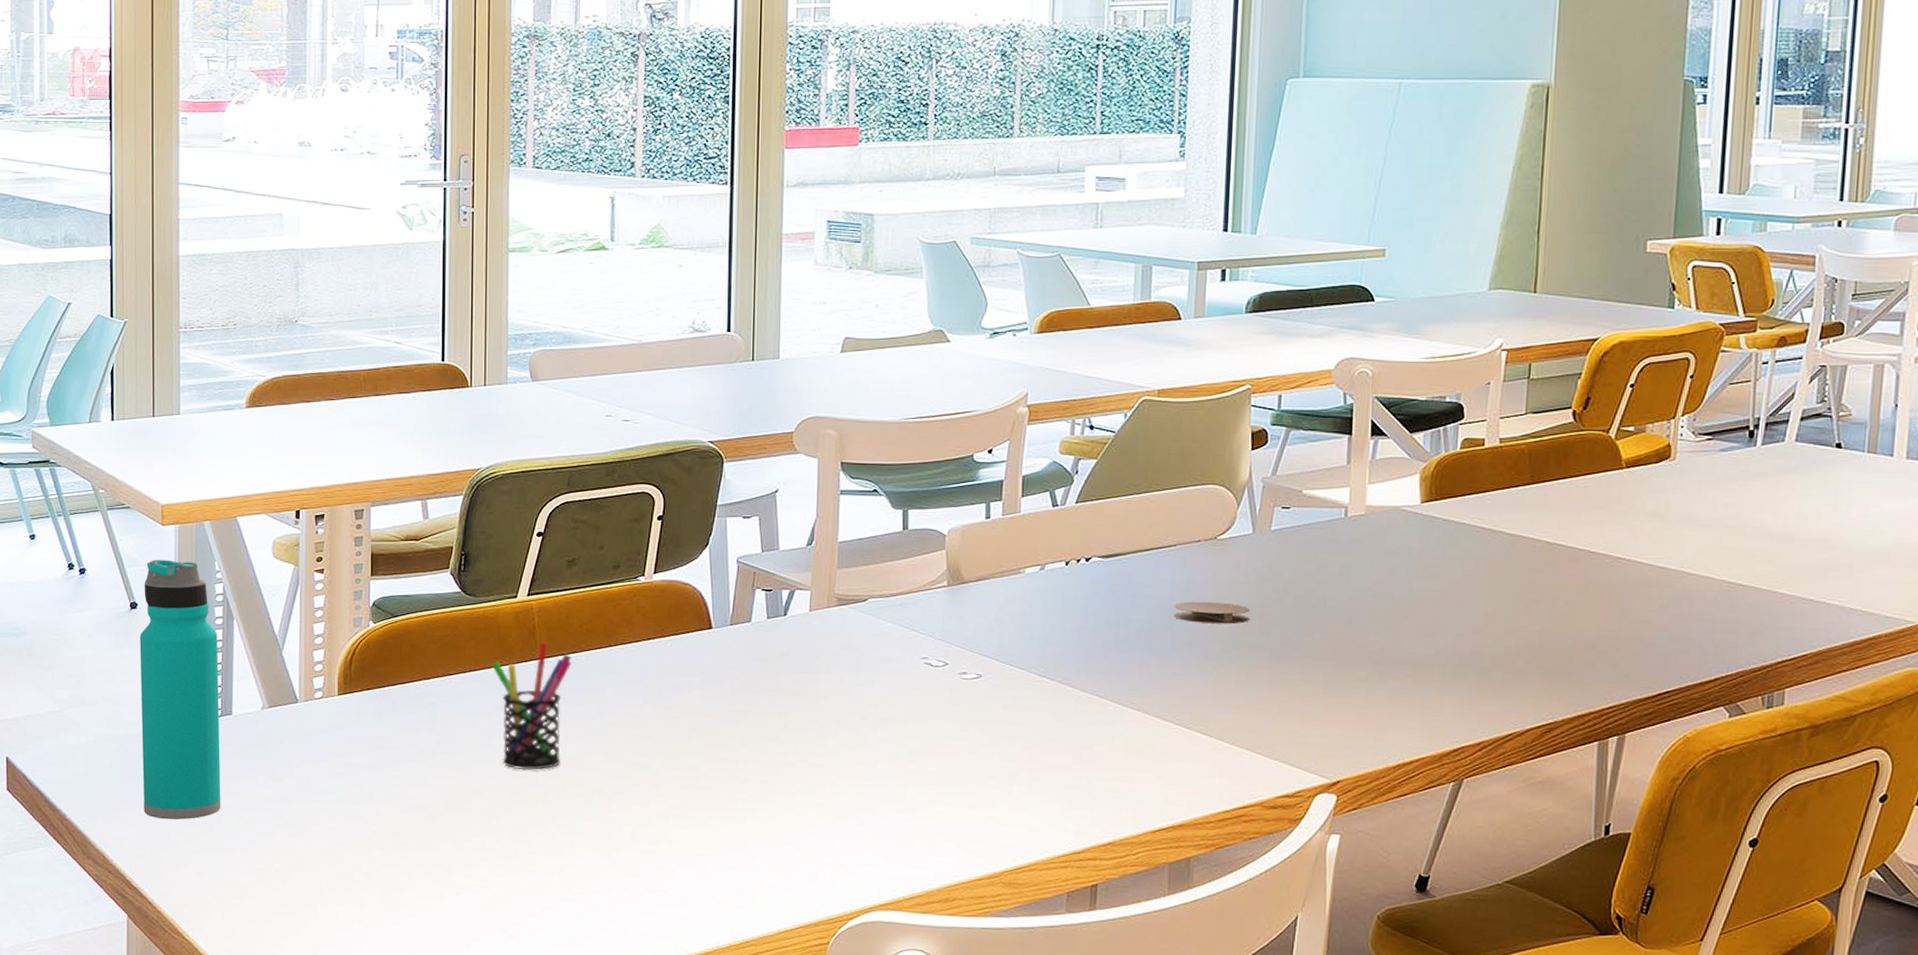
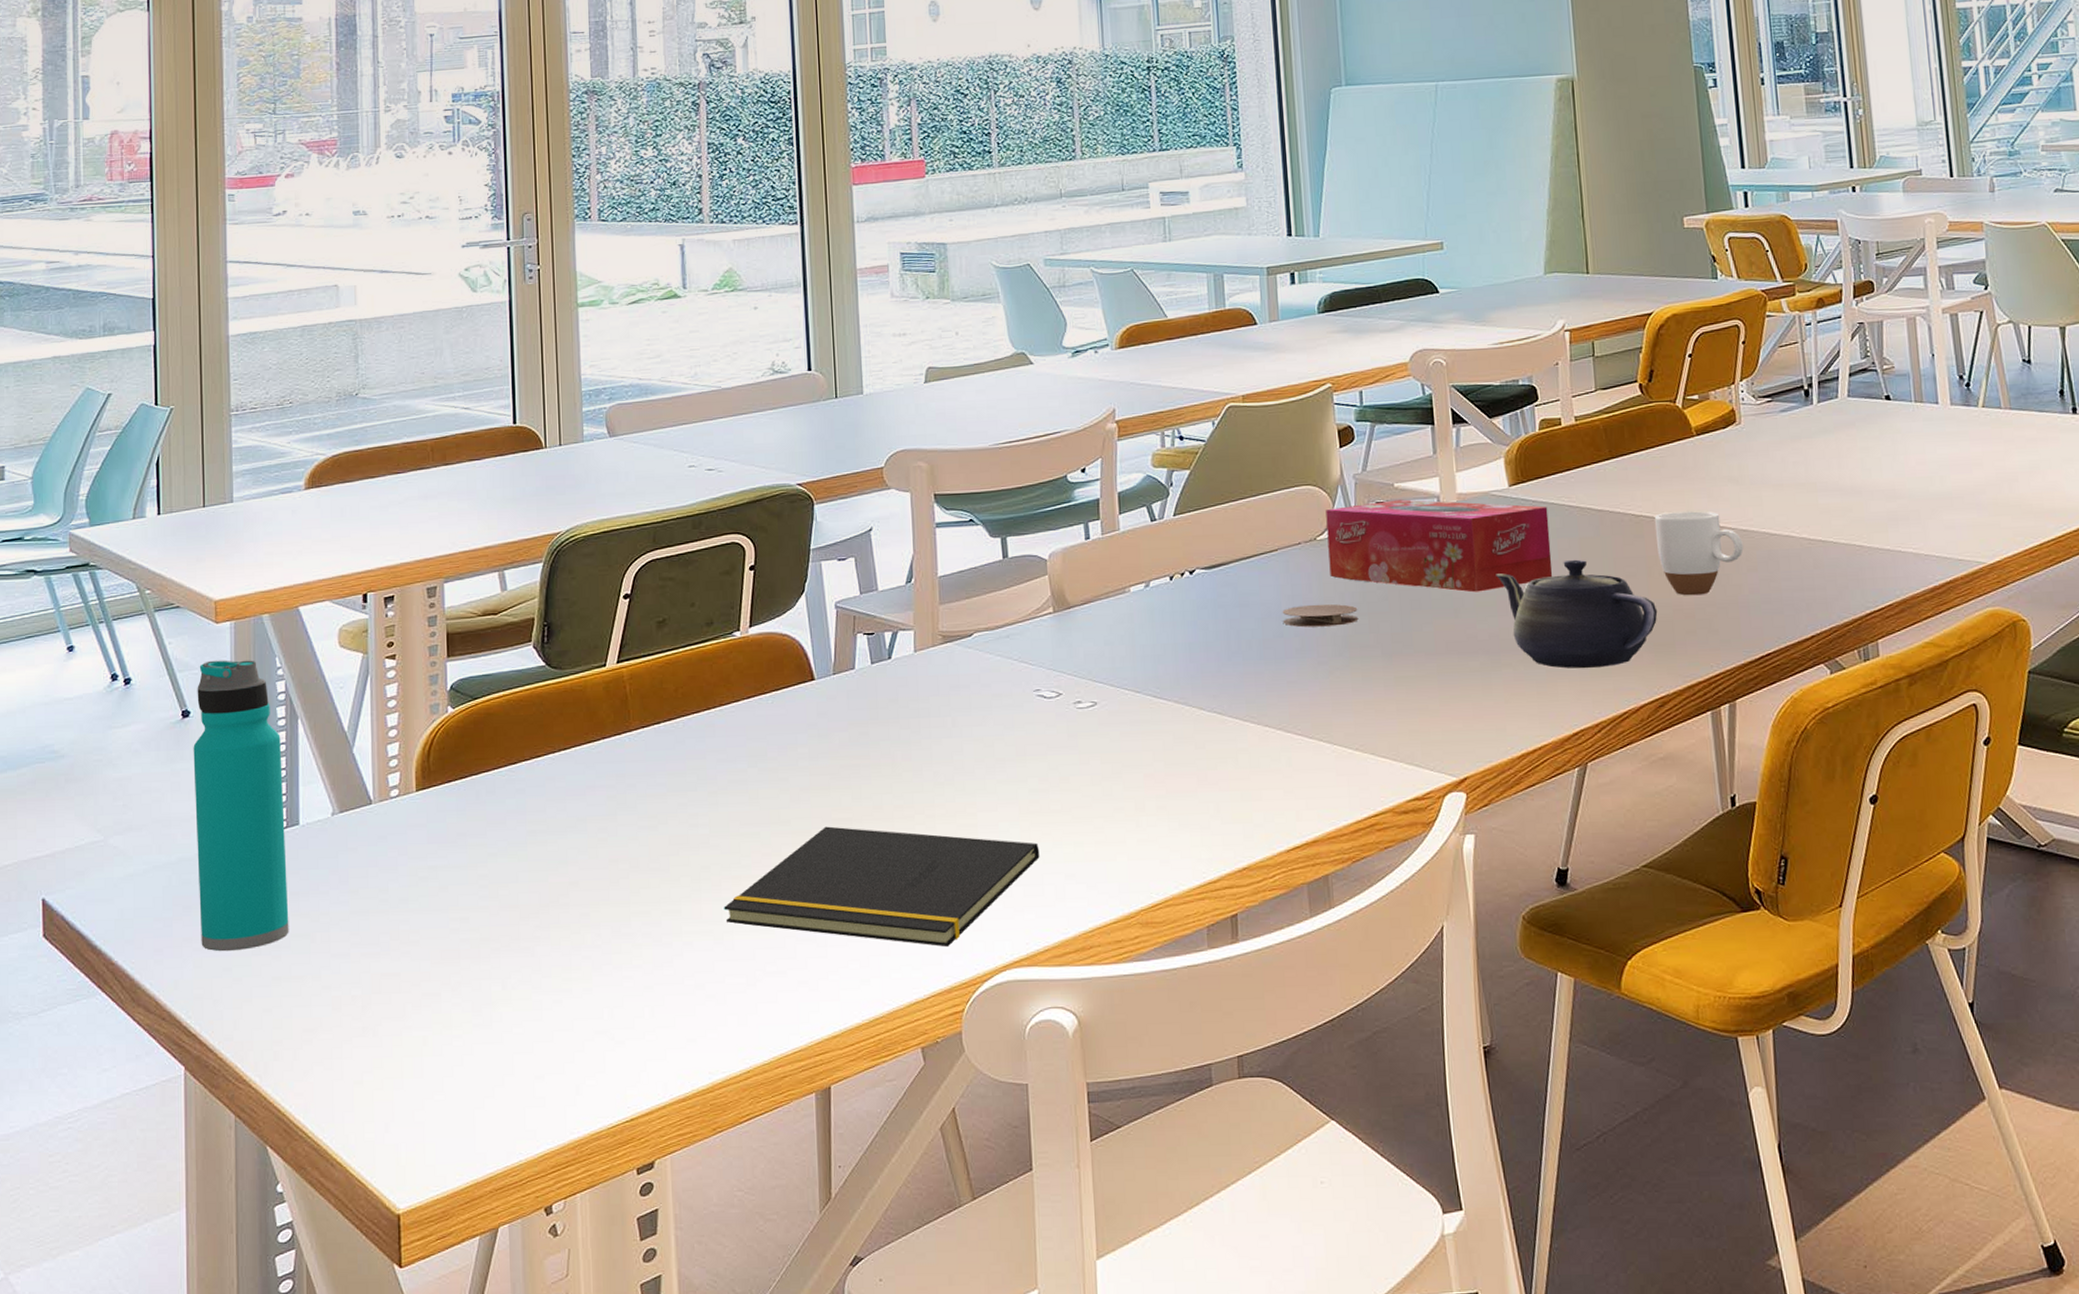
pen holder: present [491,643,572,771] -> none [582,712,668,854]
notepad: none [613,764,913,885] -> present [724,826,1040,948]
tissue box: none [1226,506,1458,605] -> present [1326,499,1553,593]
teapot: none [1395,580,1558,690] -> present [1496,559,1658,669]
mug: none [1567,543,1658,628] -> present [1654,511,1744,596]

